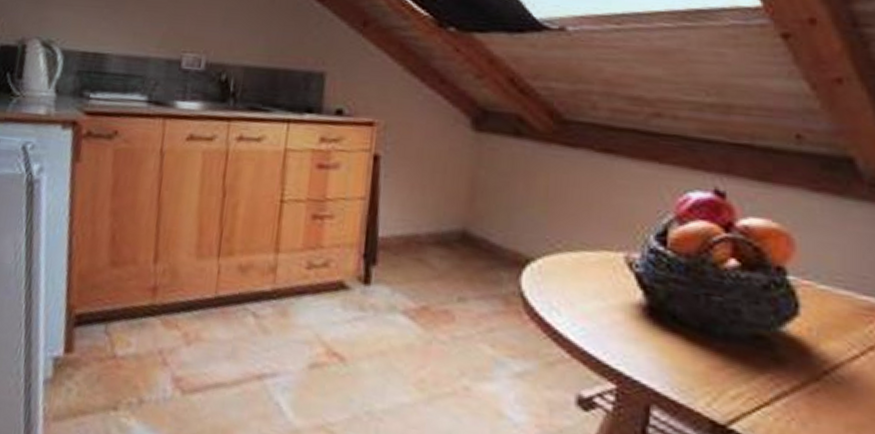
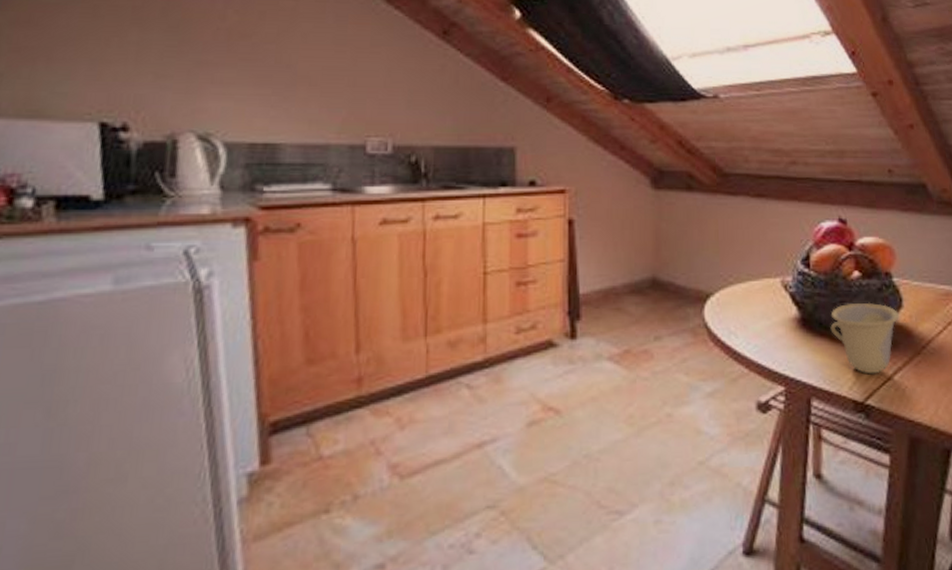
cup: none [687,298,792,393] -> present [830,302,899,373]

